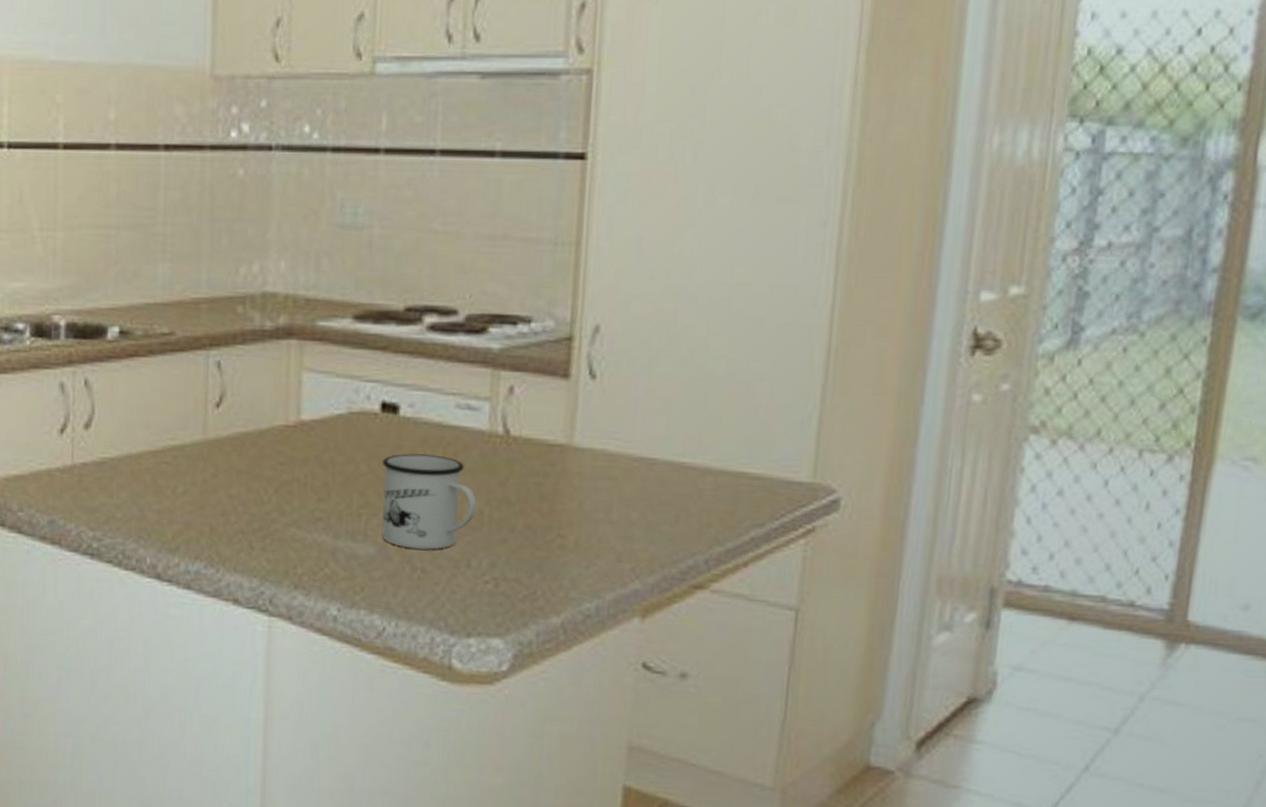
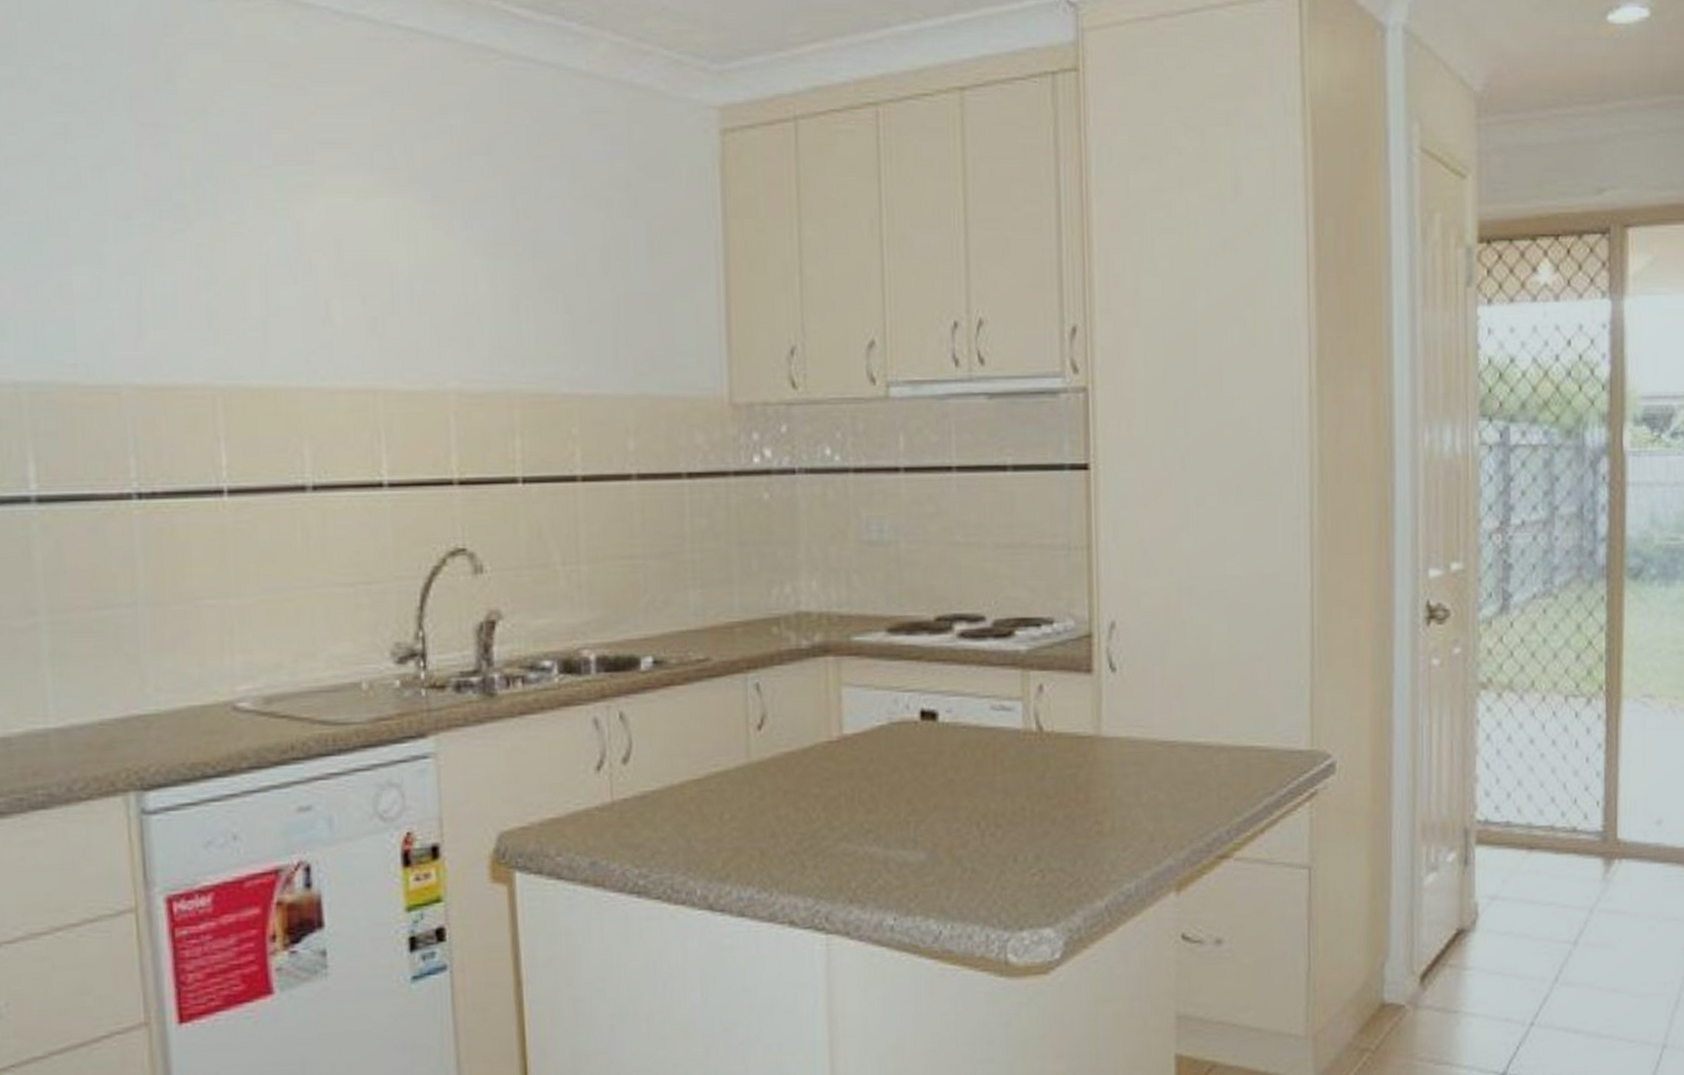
mug: present [382,453,477,550] -> none [926,757,1018,850]

